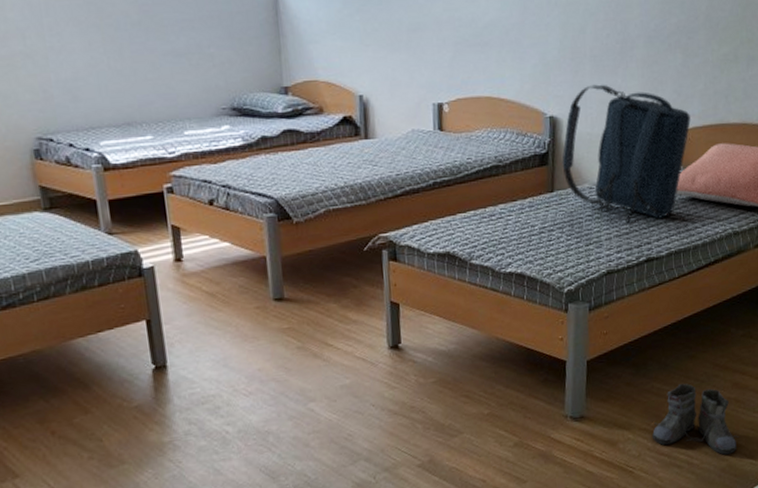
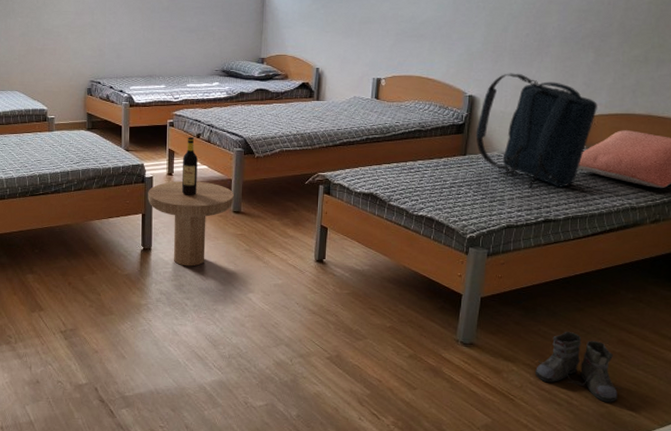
side table: none [149,205,273,382] -> present [148,137,234,267]

